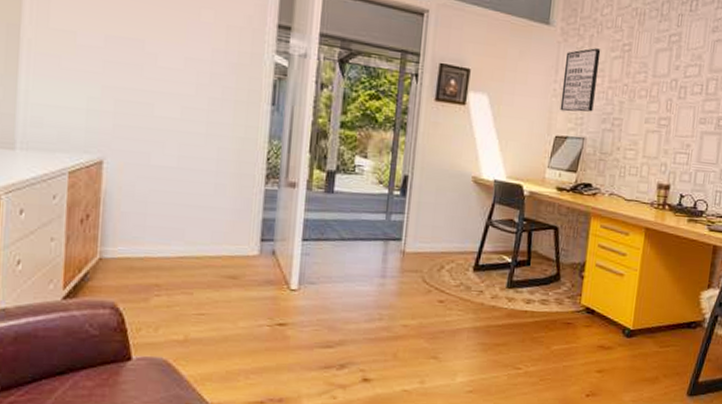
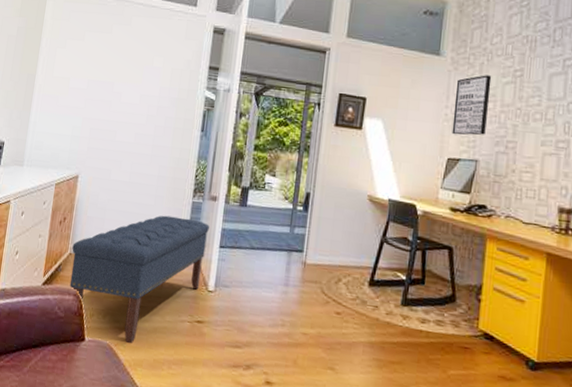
bench: none [102,206,288,356] -> present [69,215,209,343]

